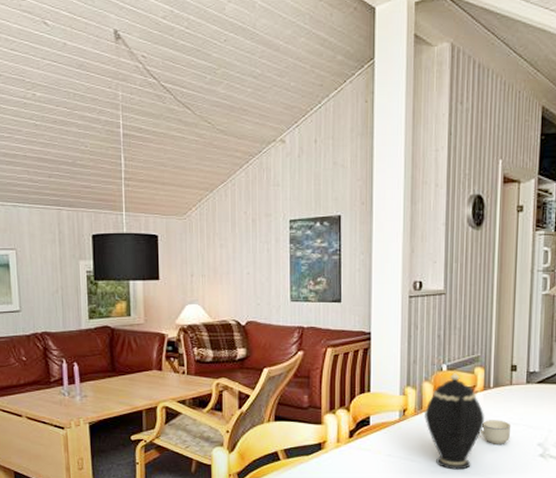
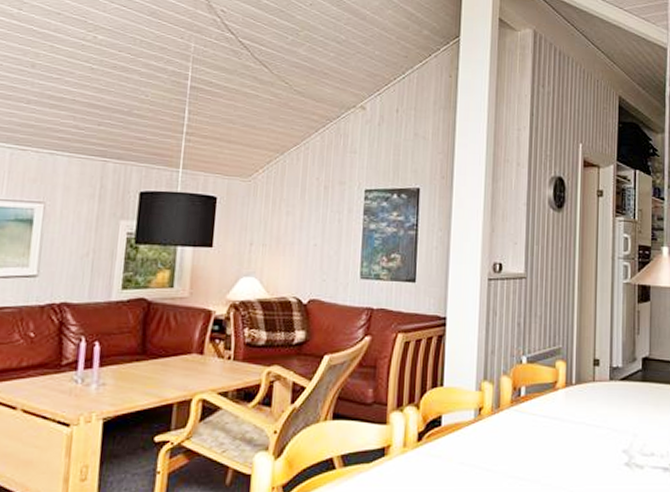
teapot: present [423,373,485,470] -> none [501,366,567,481]
cup: present [480,420,512,444] -> none [561,422,595,451]

